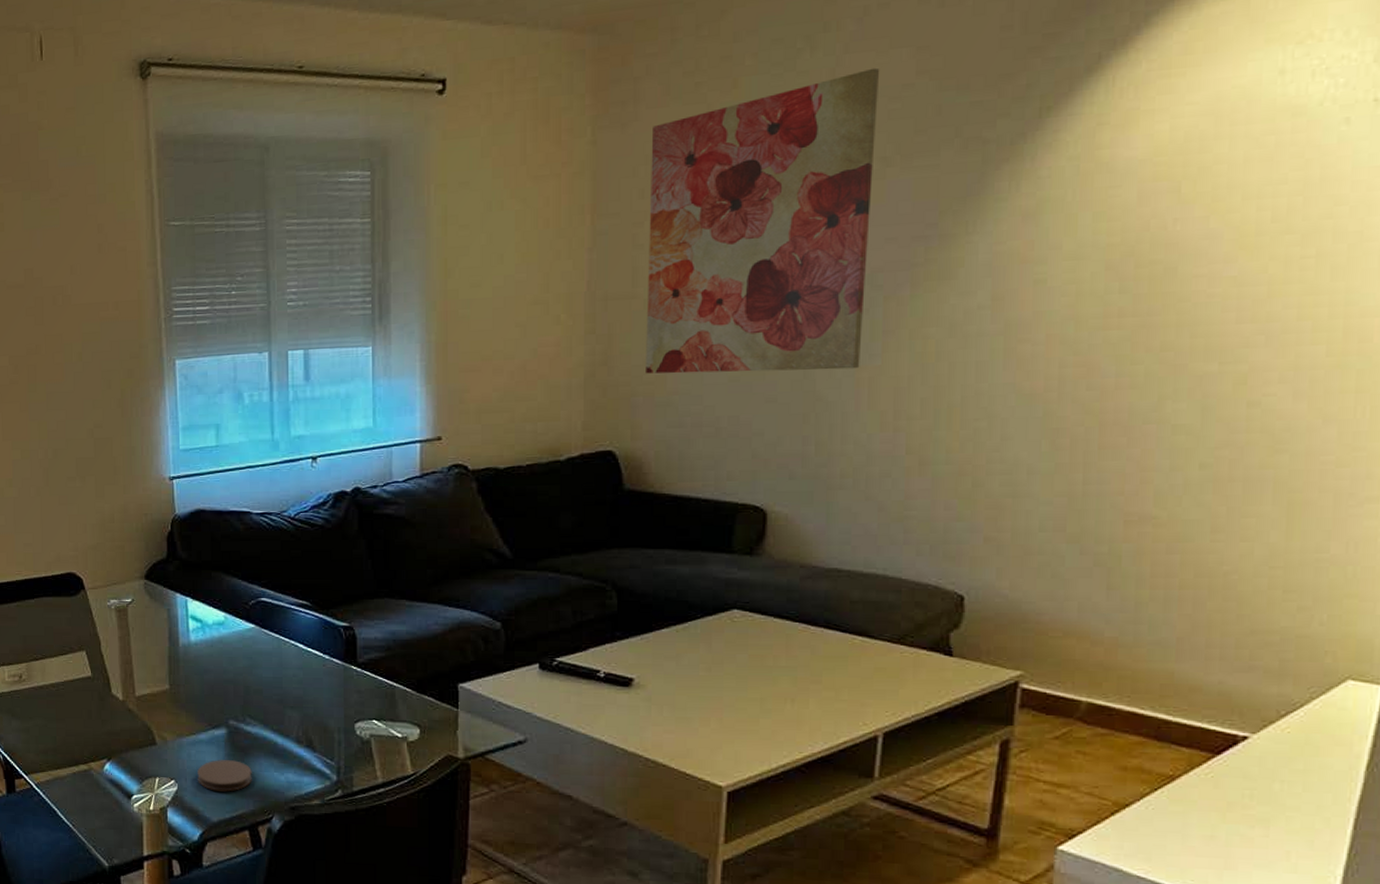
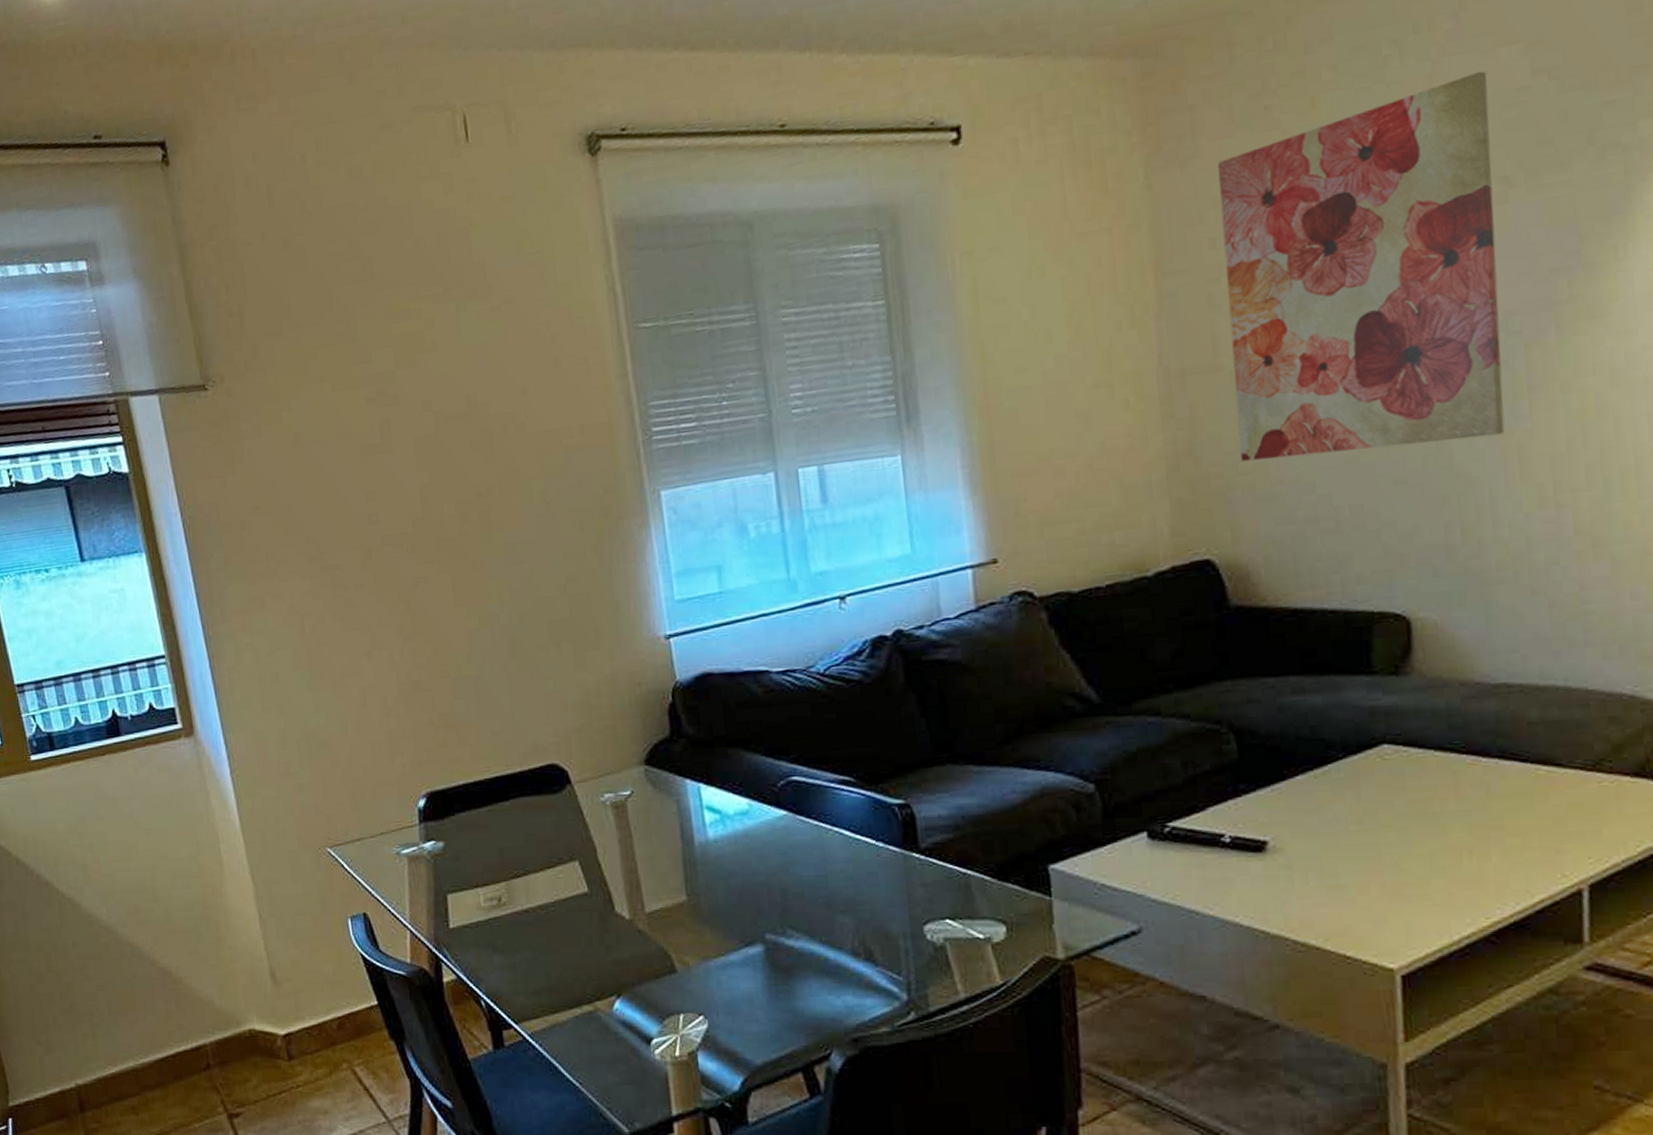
coaster: present [197,760,252,792] -> none [731,984,801,1026]

